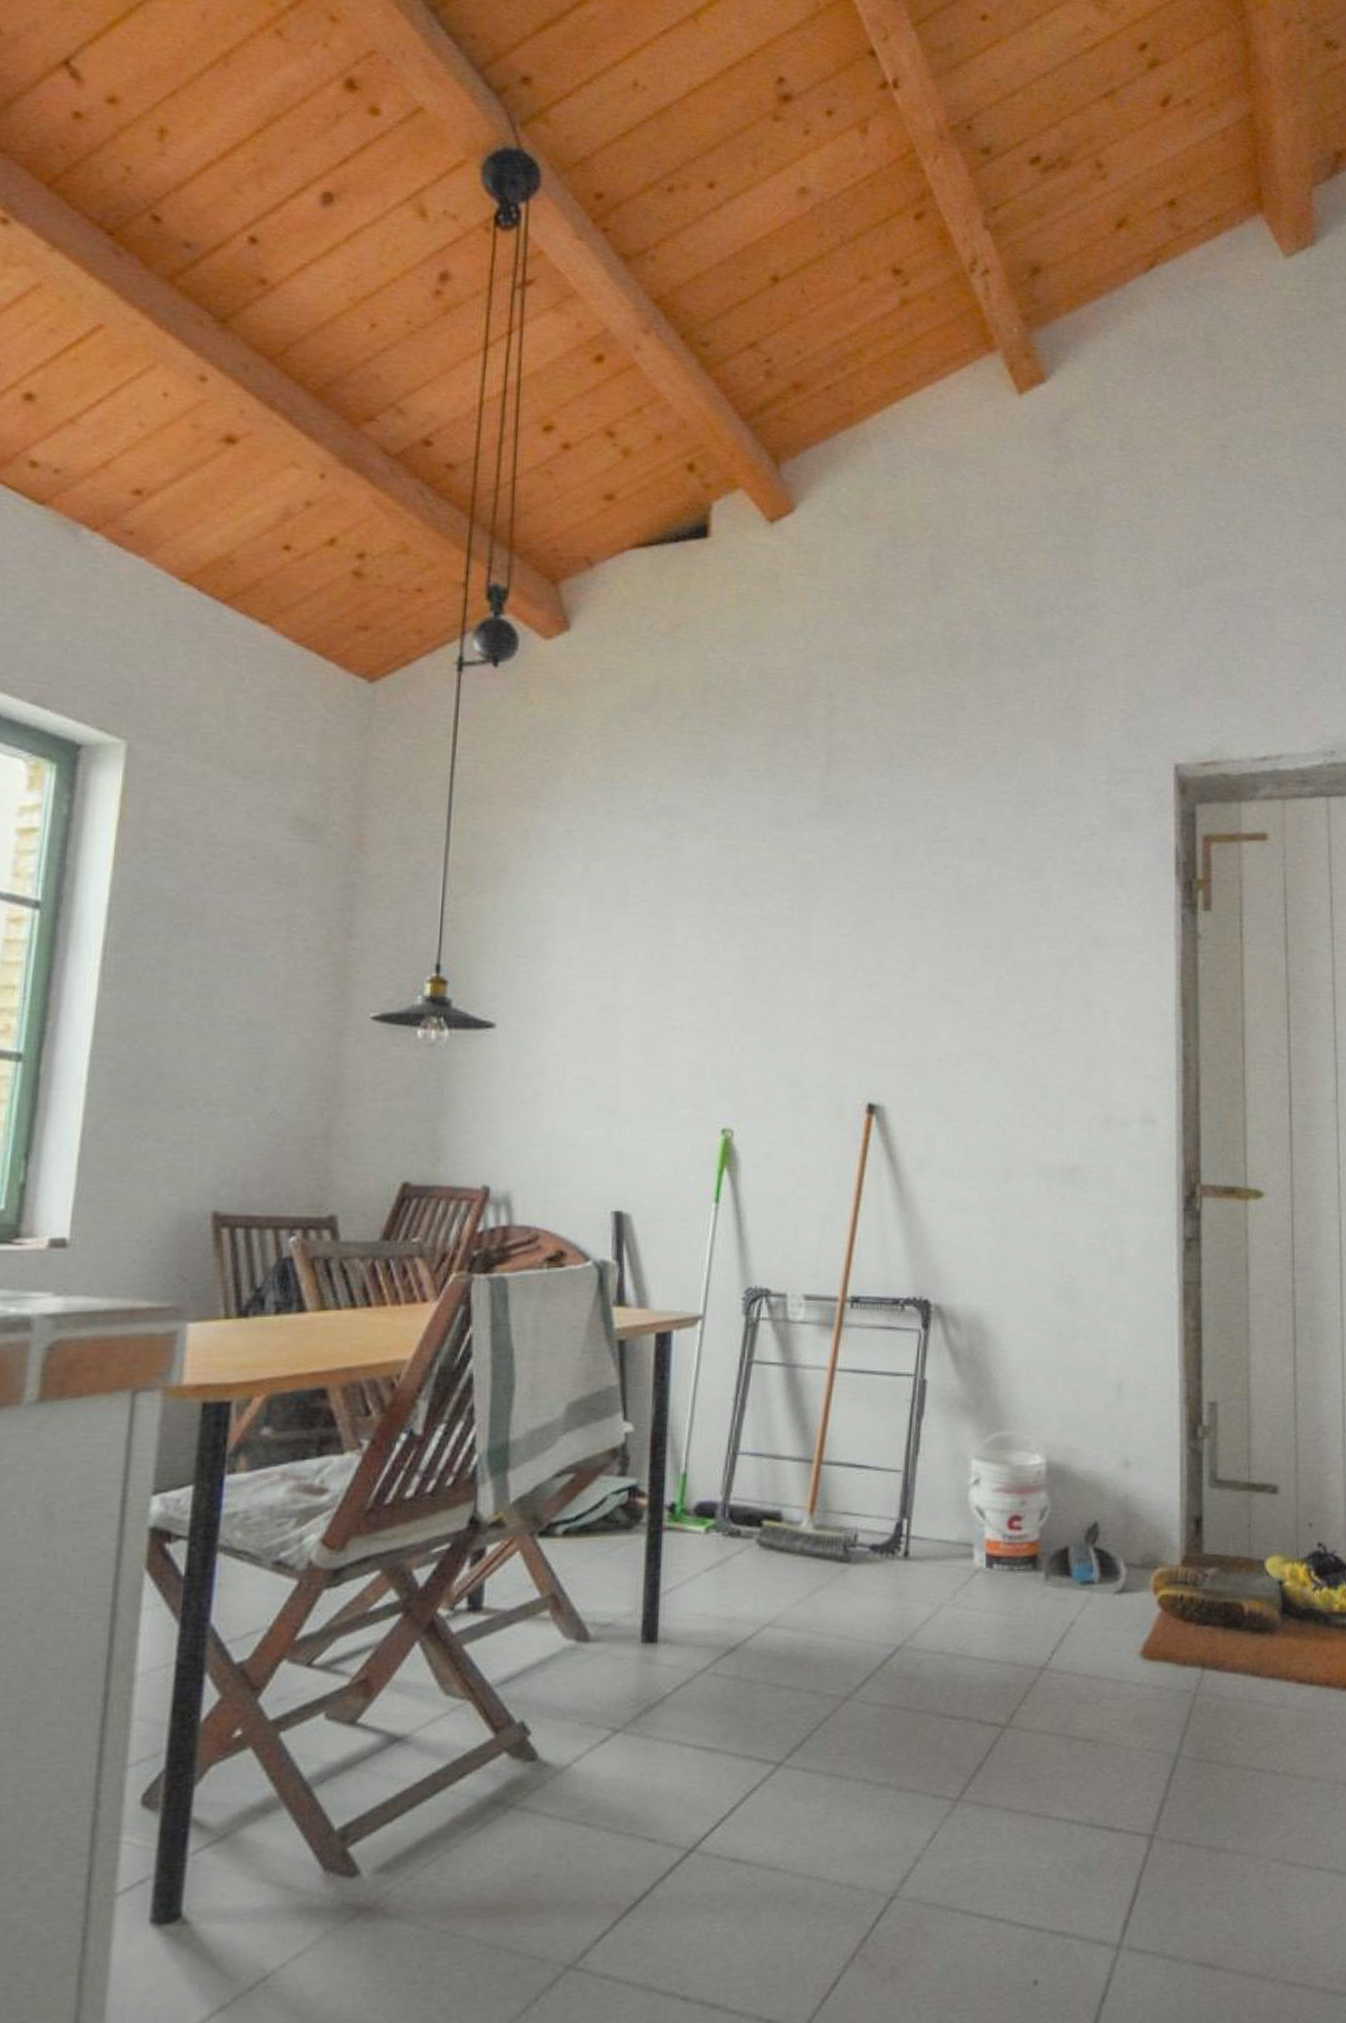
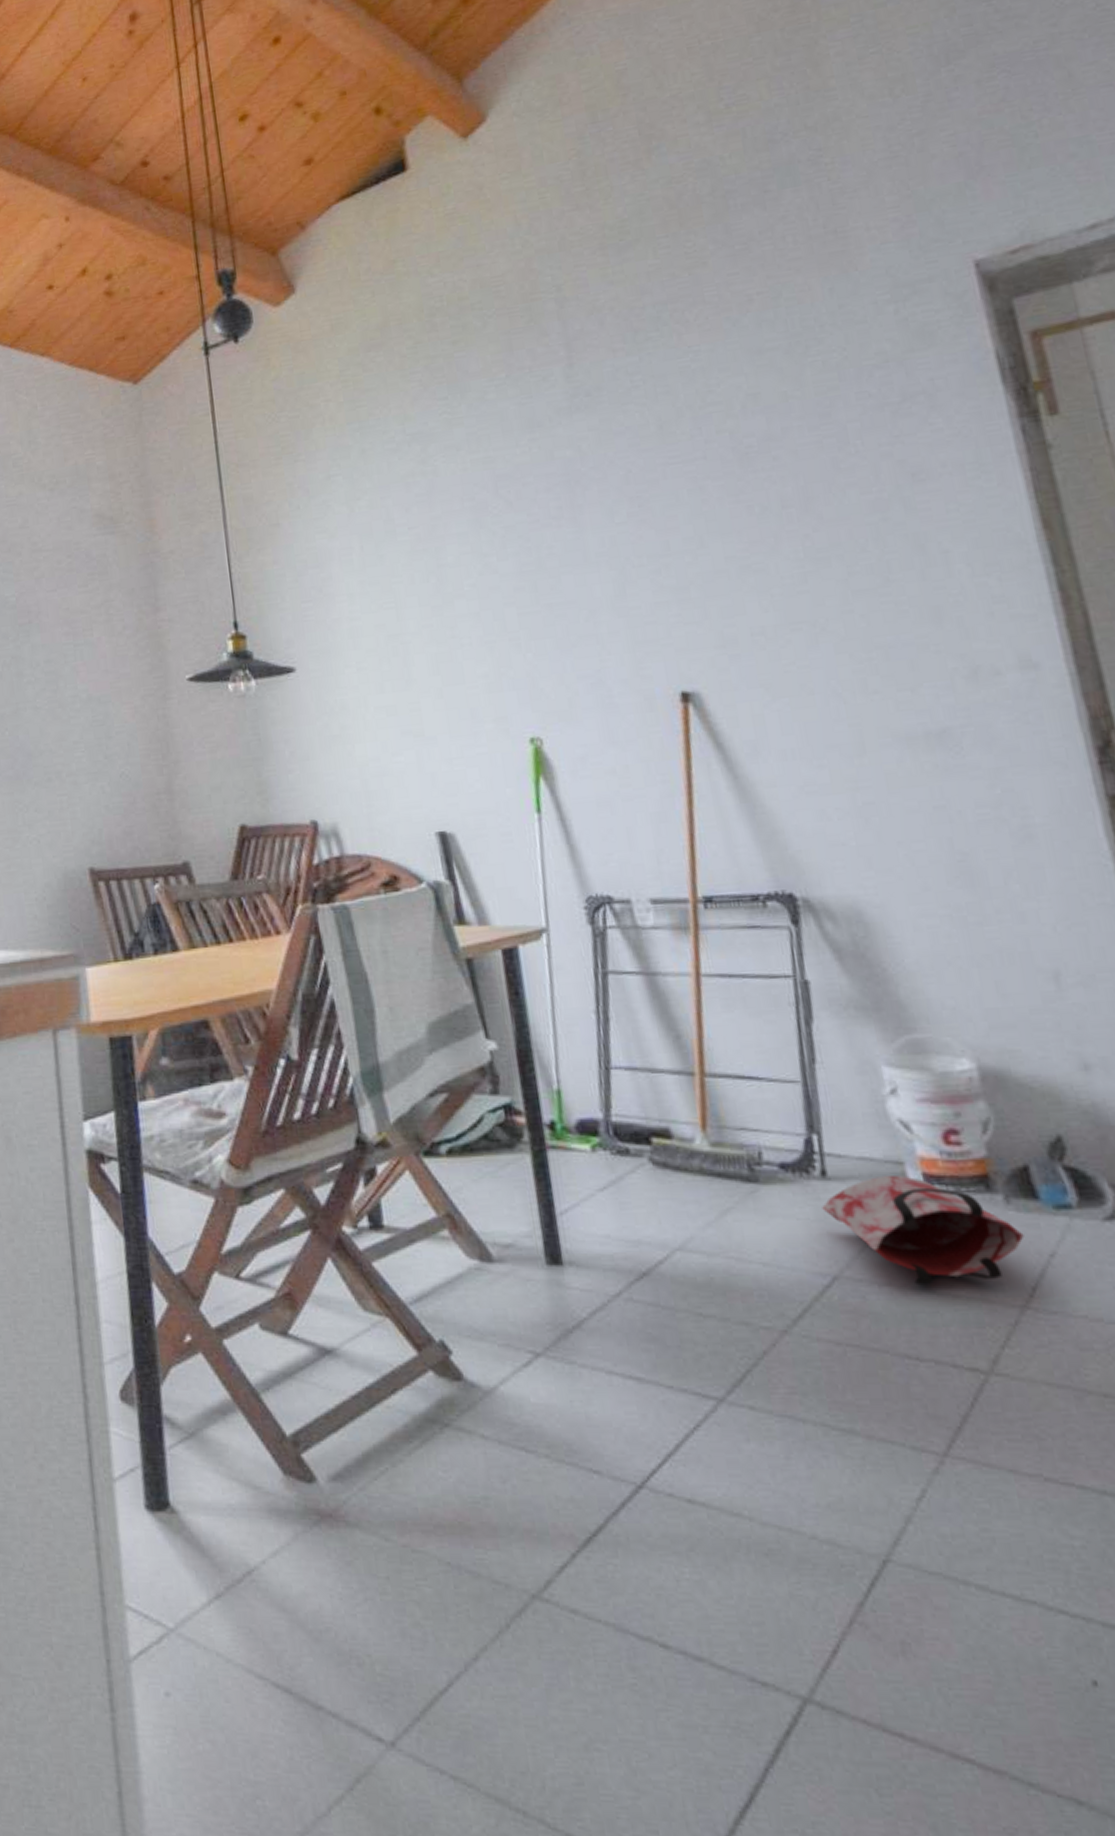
bag: none [899,1556,1054,1653] -> present [822,1176,1025,1286]

